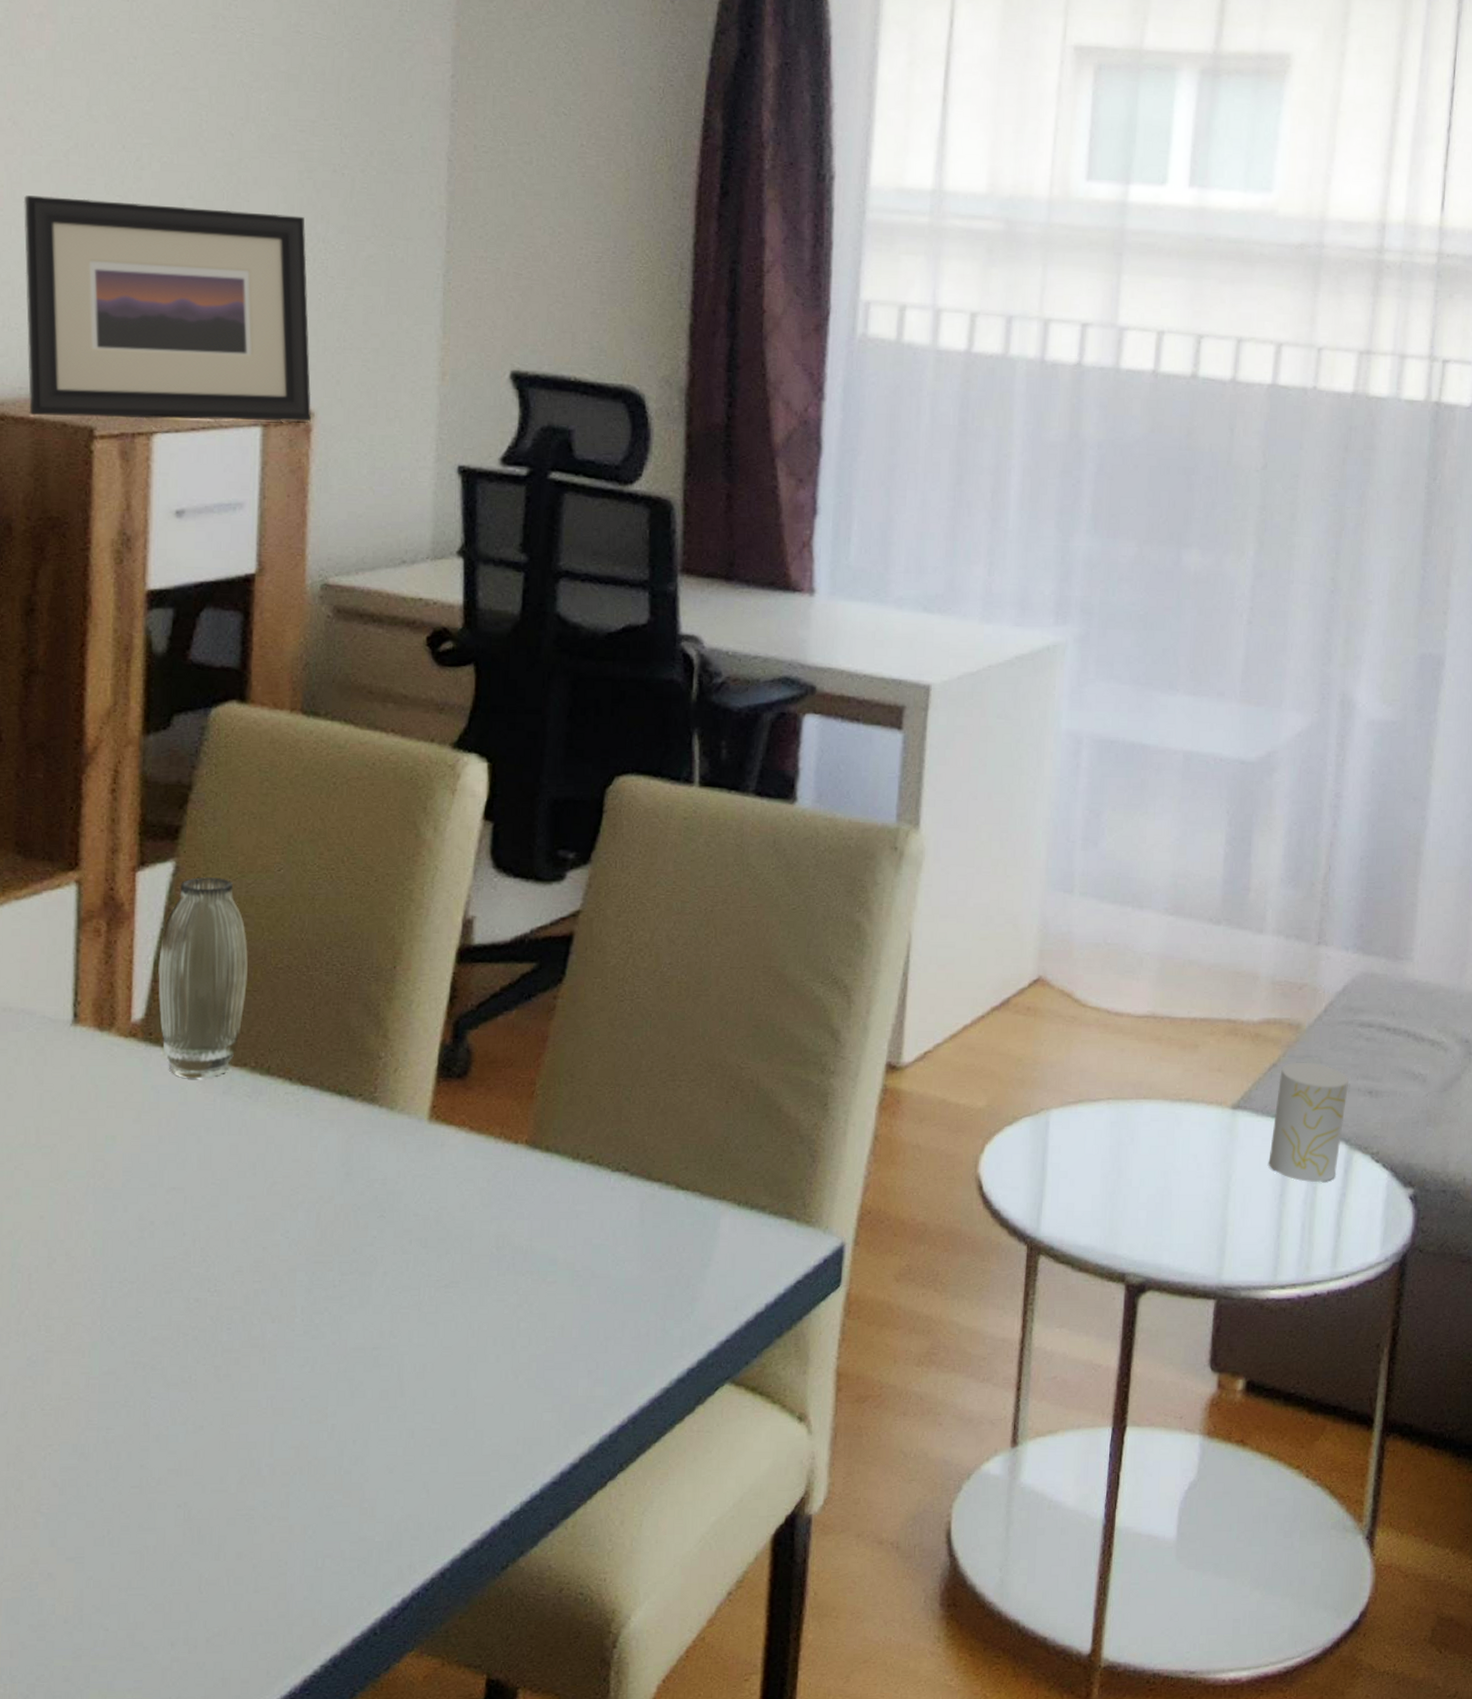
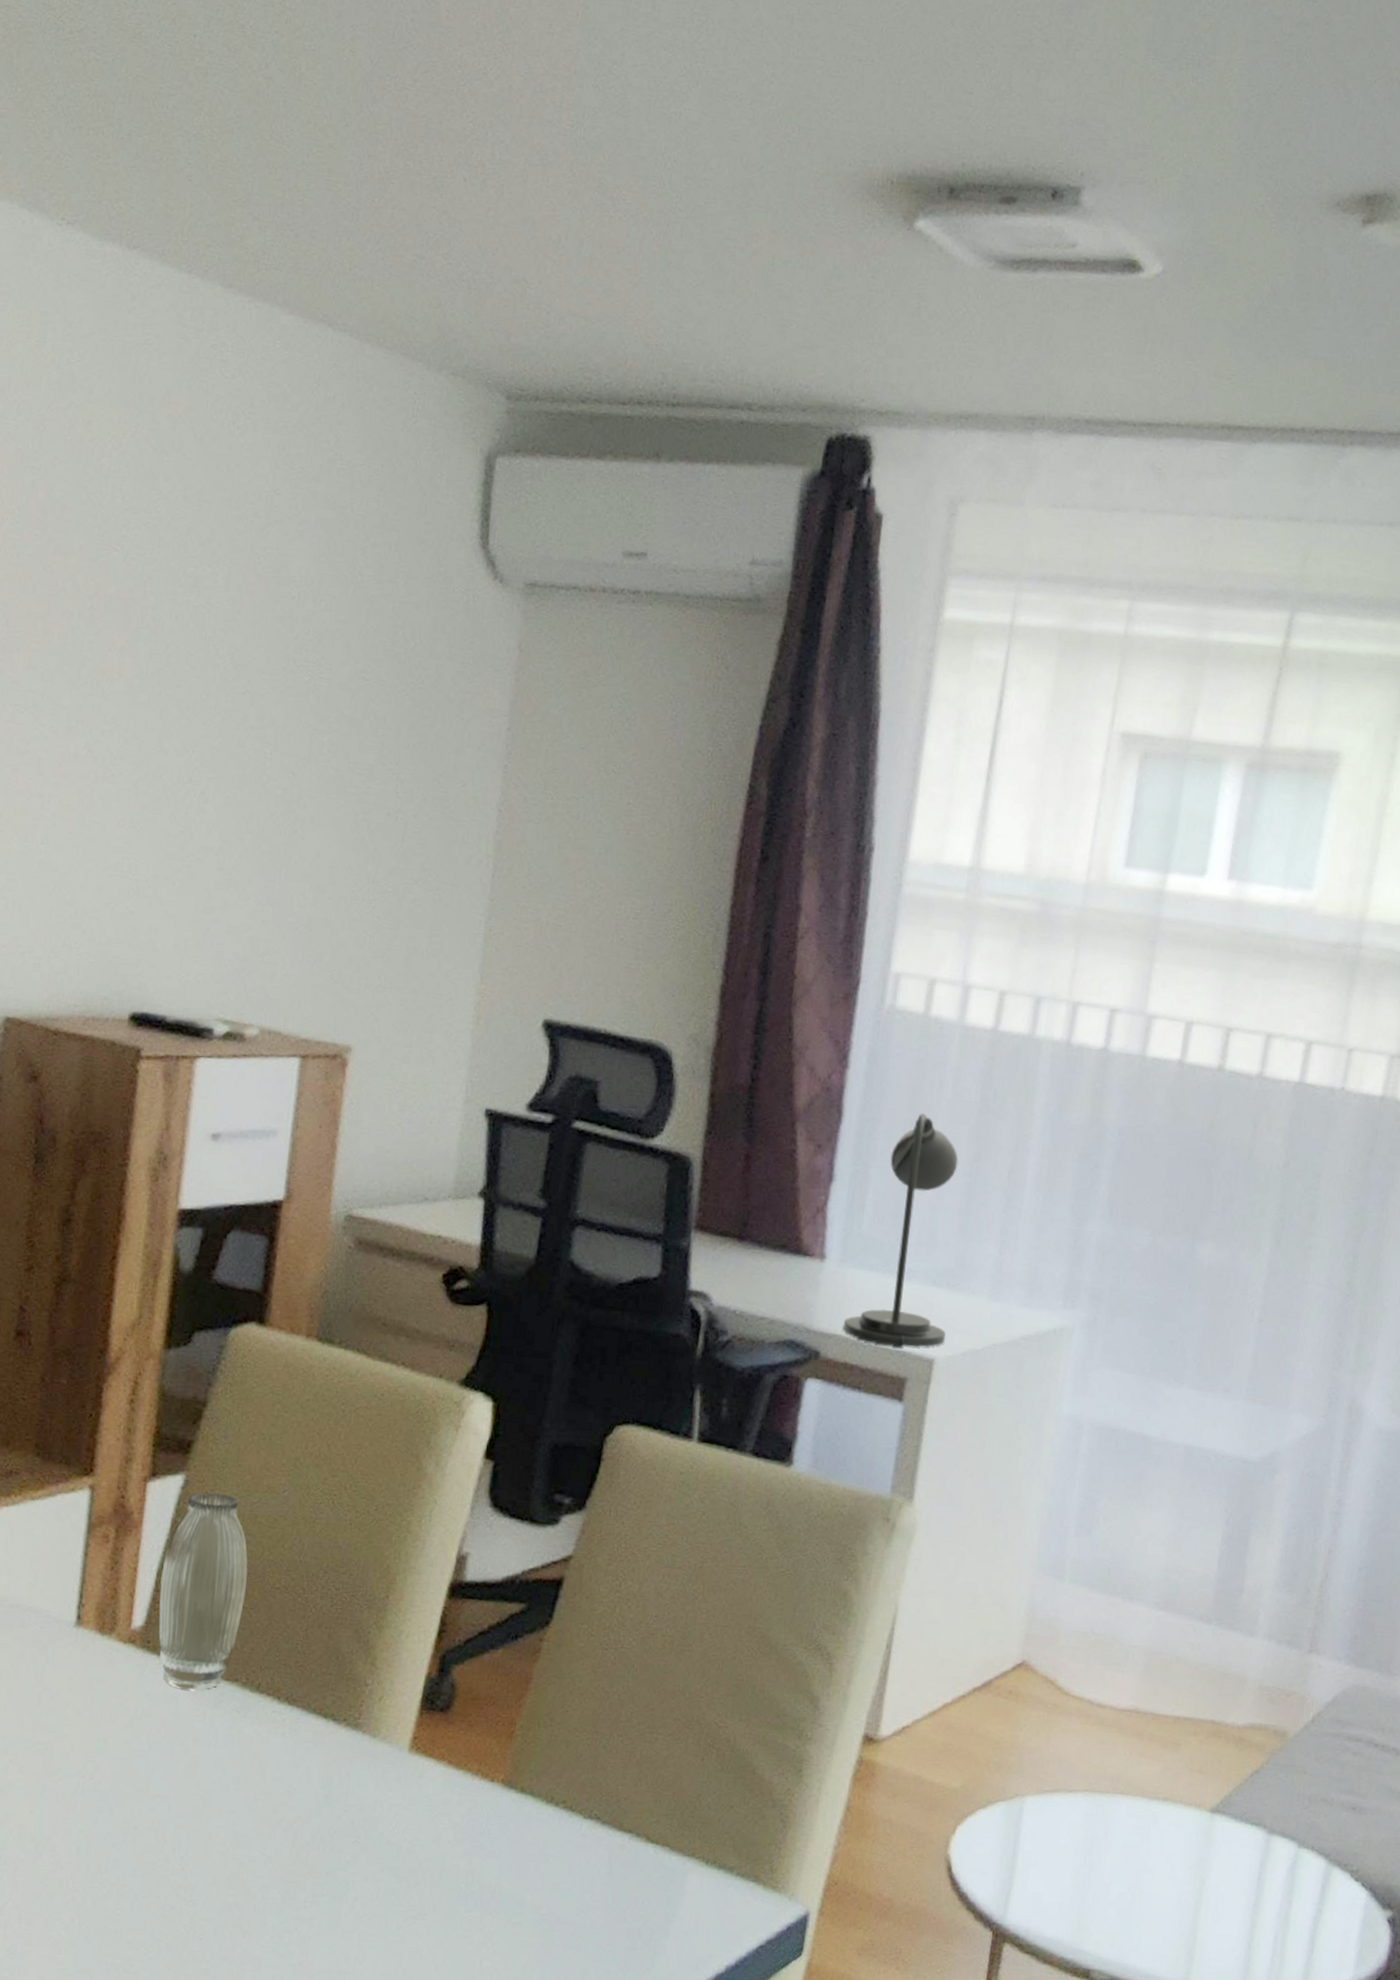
picture frame: present [23,195,311,422] -> none [81,821,357,1056]
desk lamp: none [837,440,941,677] -> present [842,1113,959,1348]
cup: present [1268,1062,1349,1183] -> none [1244,1770,1332,1896]

